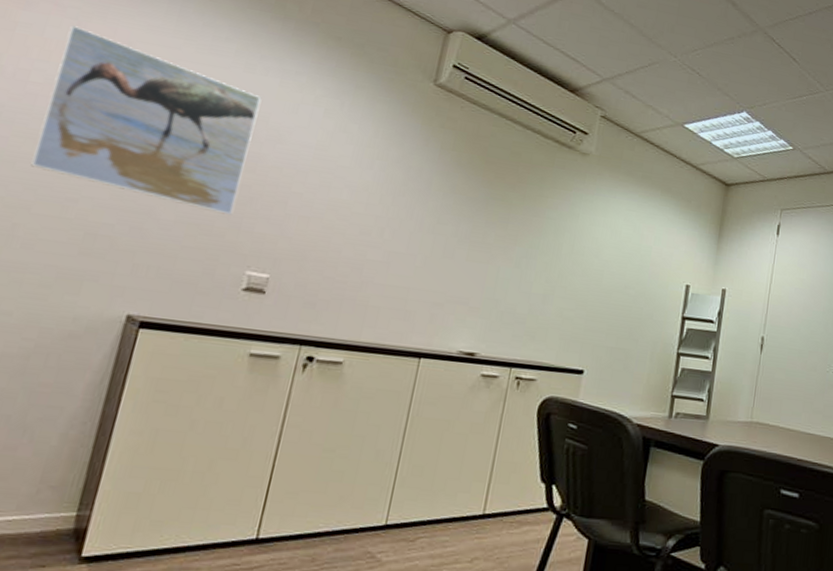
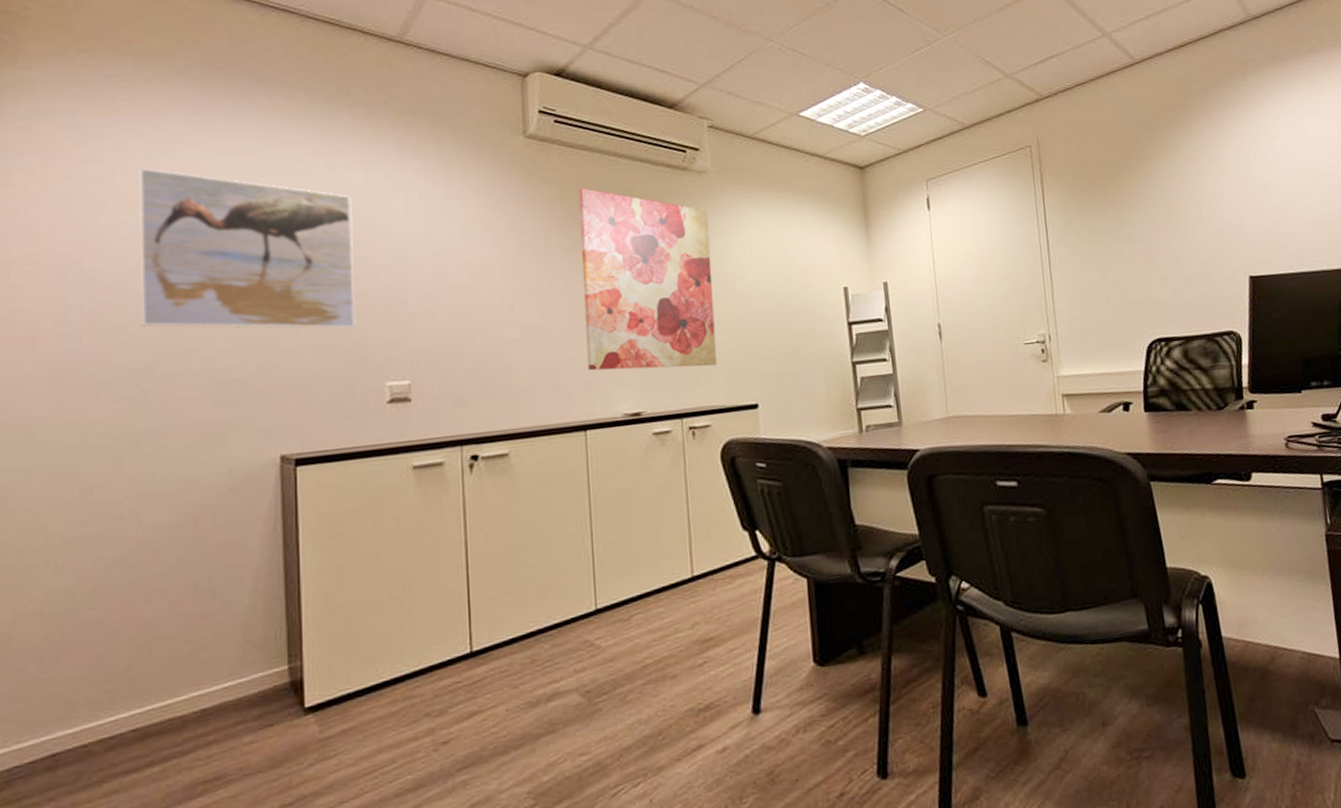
wall art: none [437,141,581,327] -> present [578,188,718,371]

